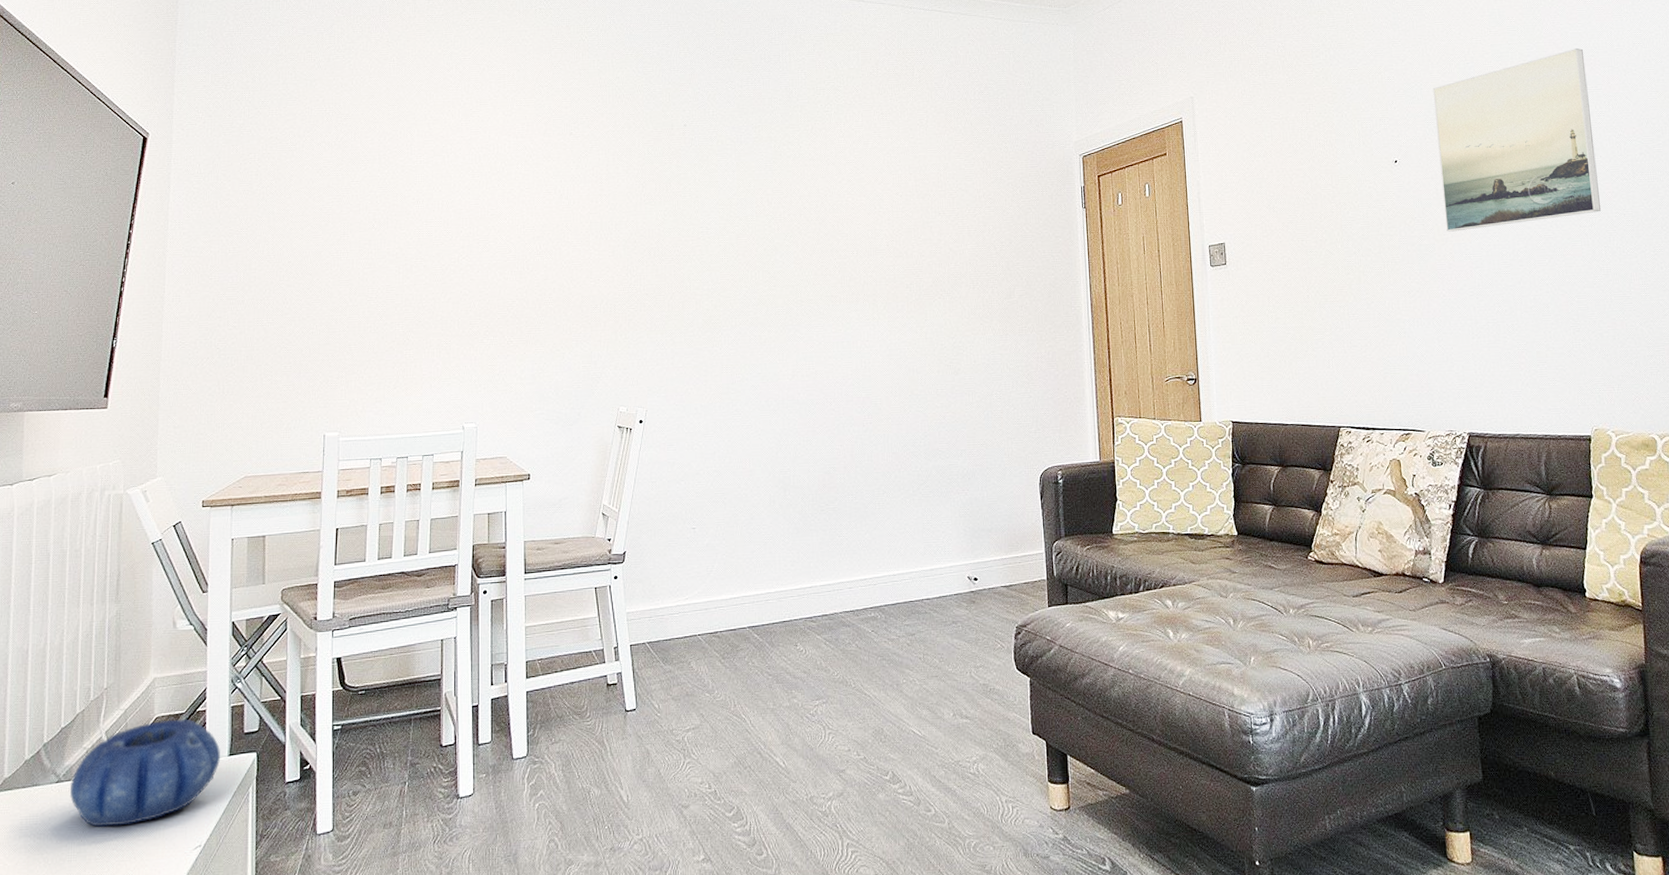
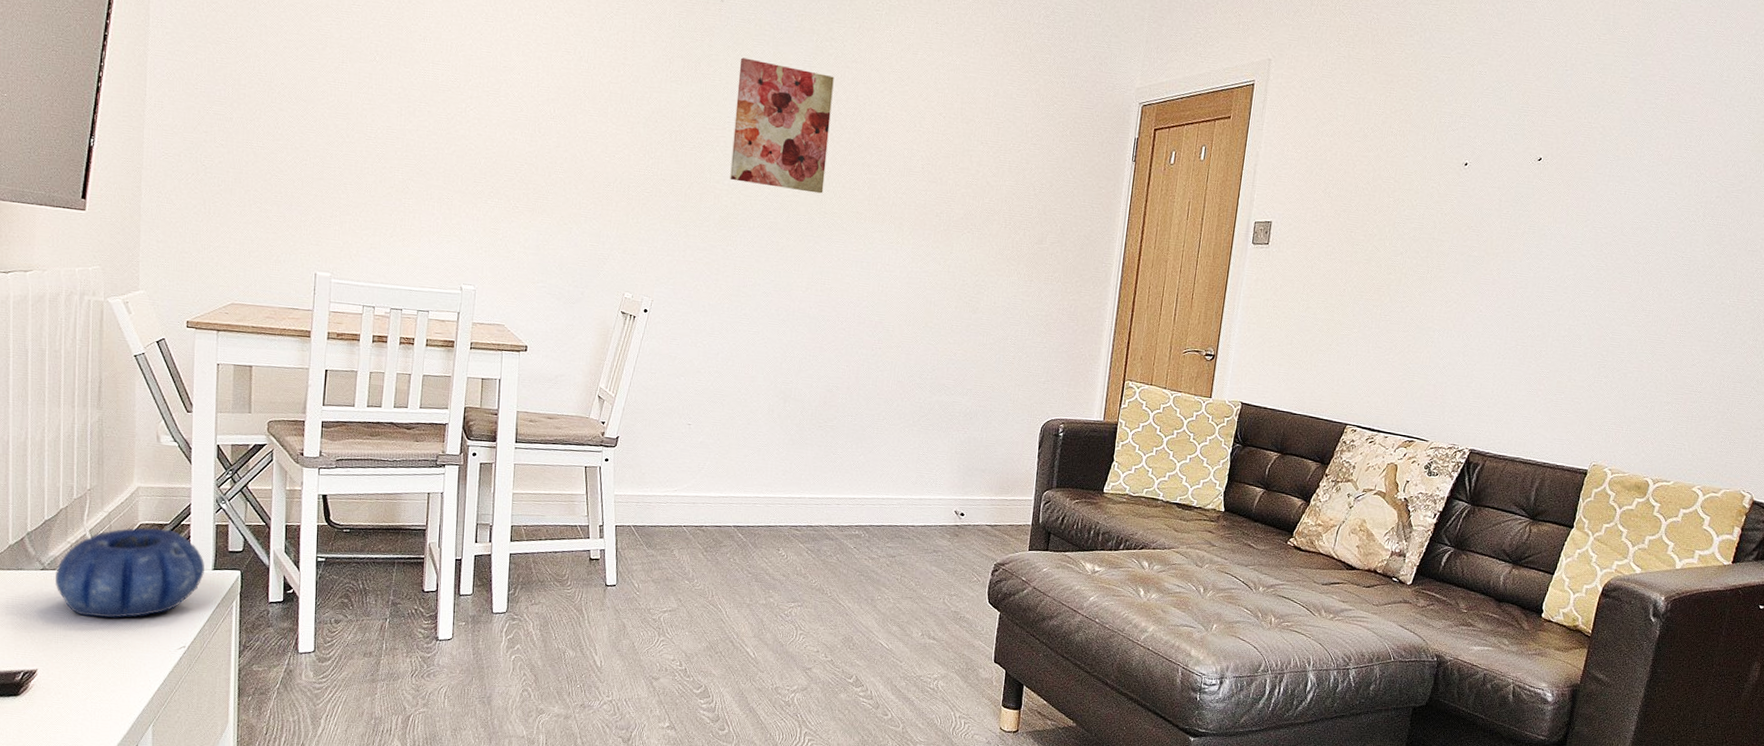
wall art: none [707,172,797,285] -> present [730,57,834,194]
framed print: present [1432,48,1602,232] -> none [1499,72,1690,251]

